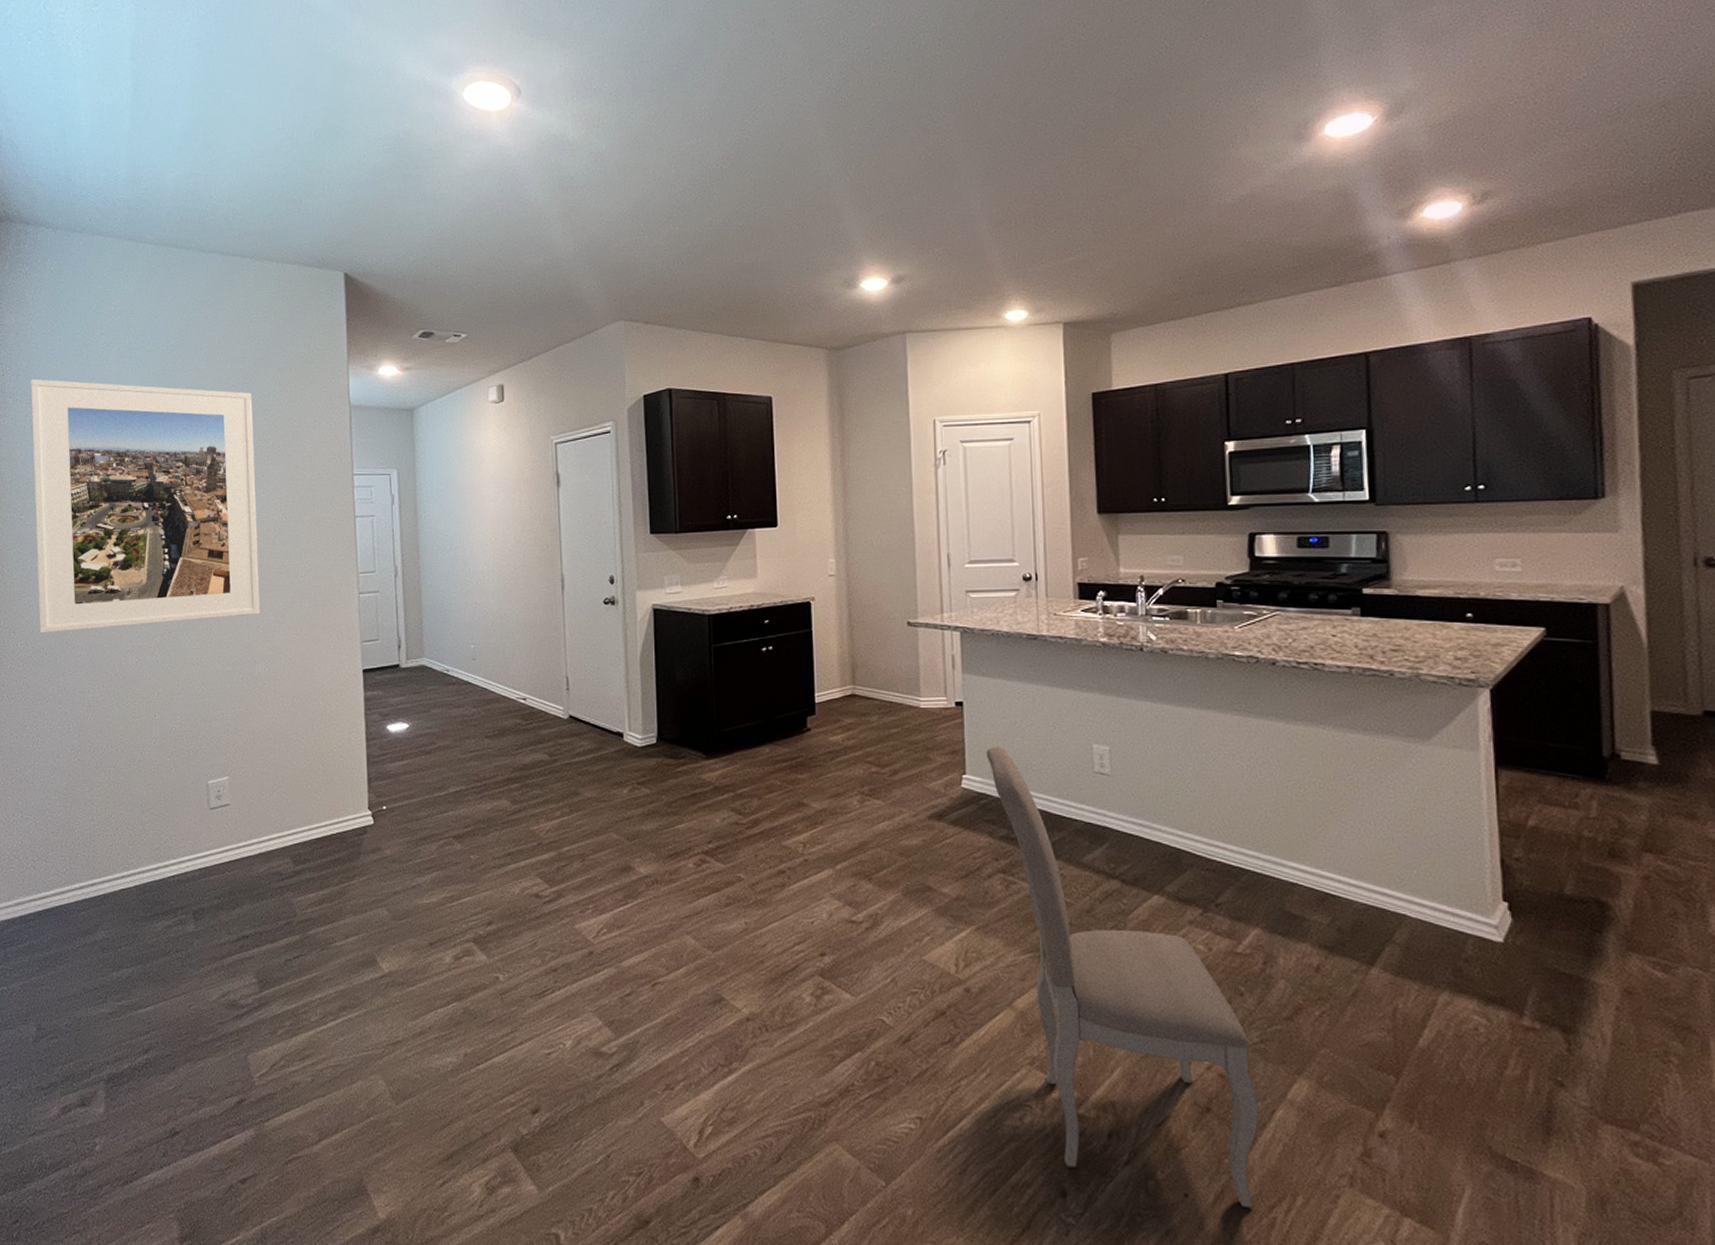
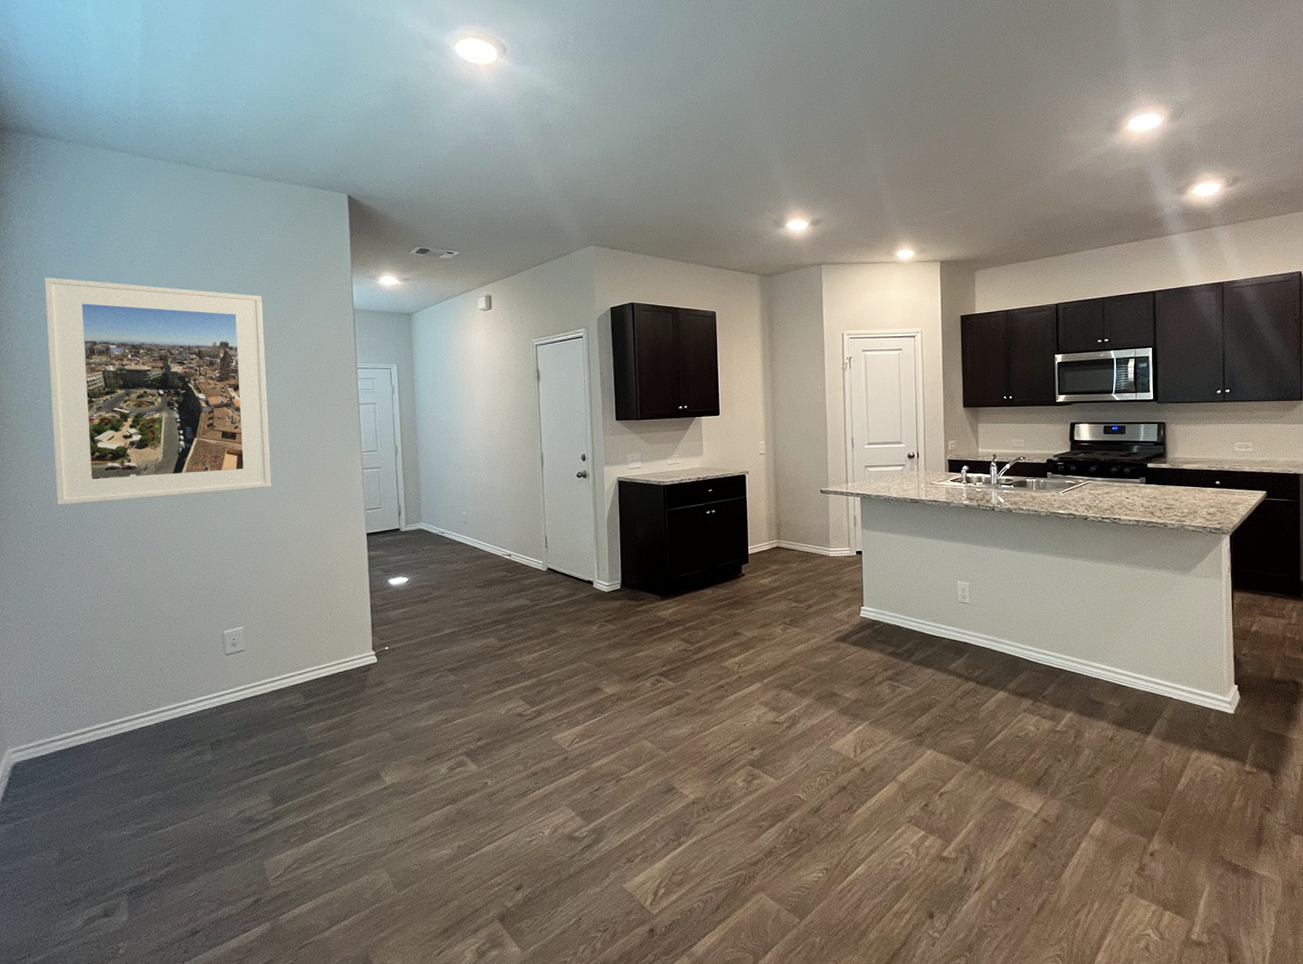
dining chair: present [986,747,1259,1208] -> none [878,585,1070,914]

